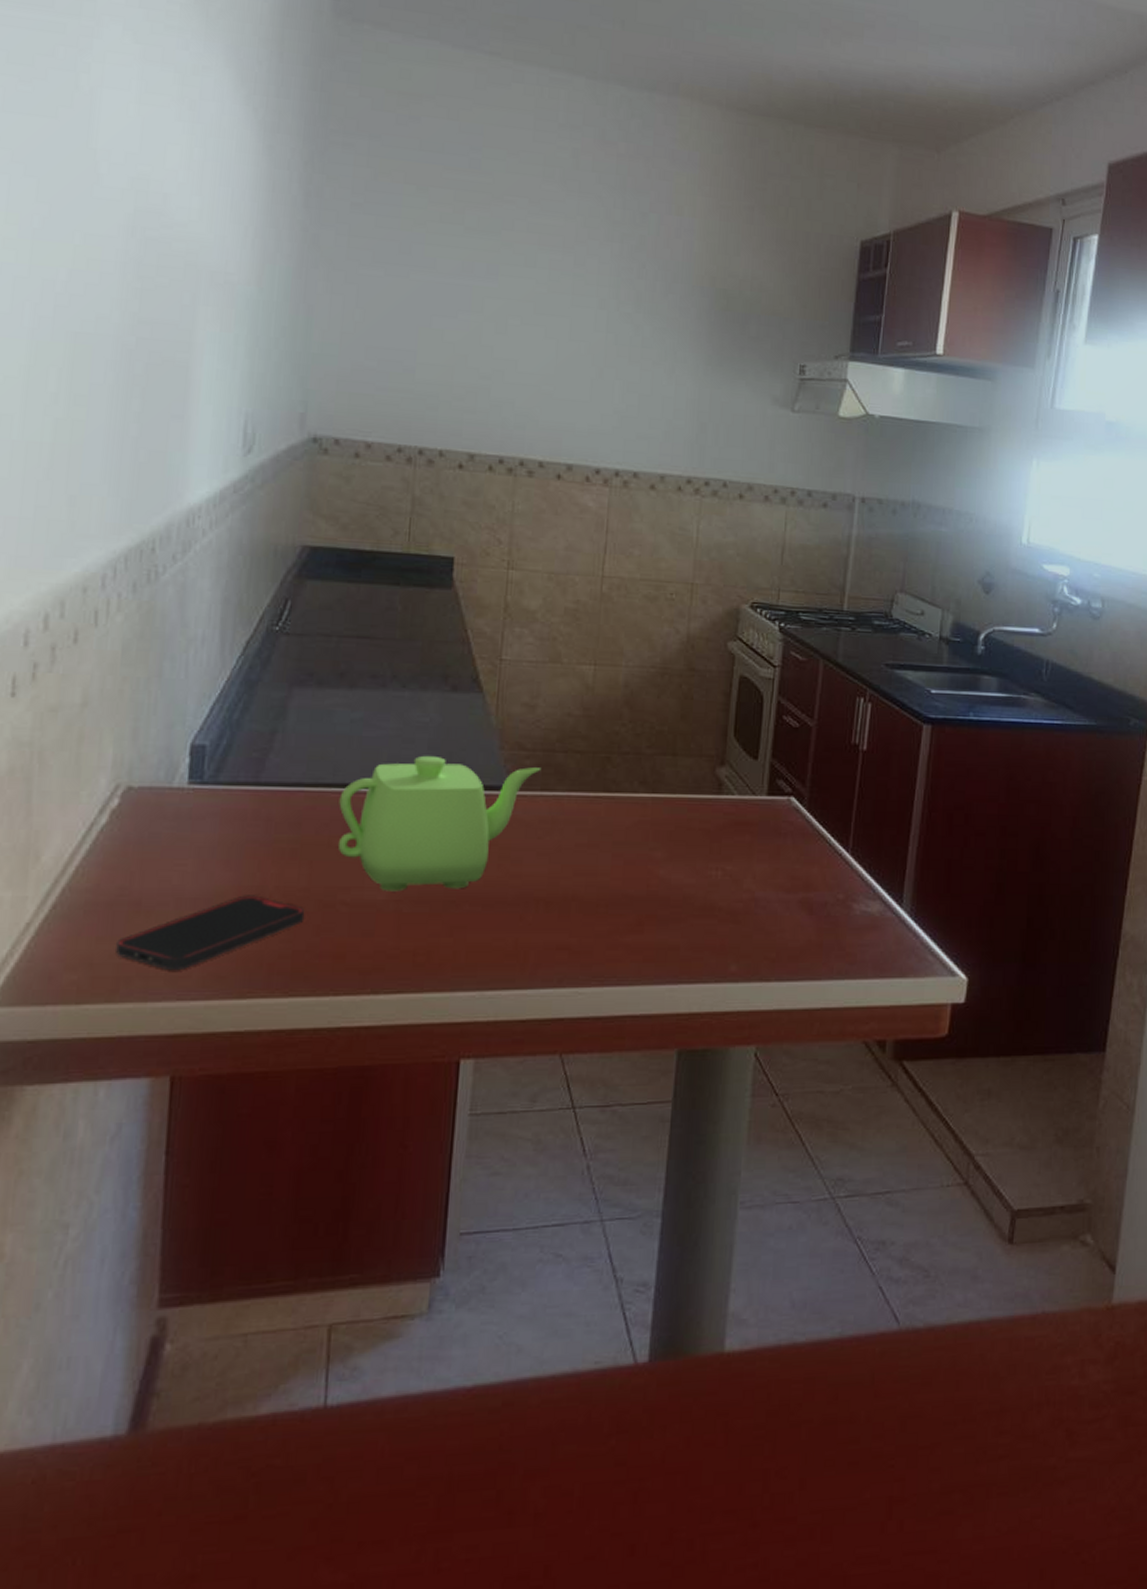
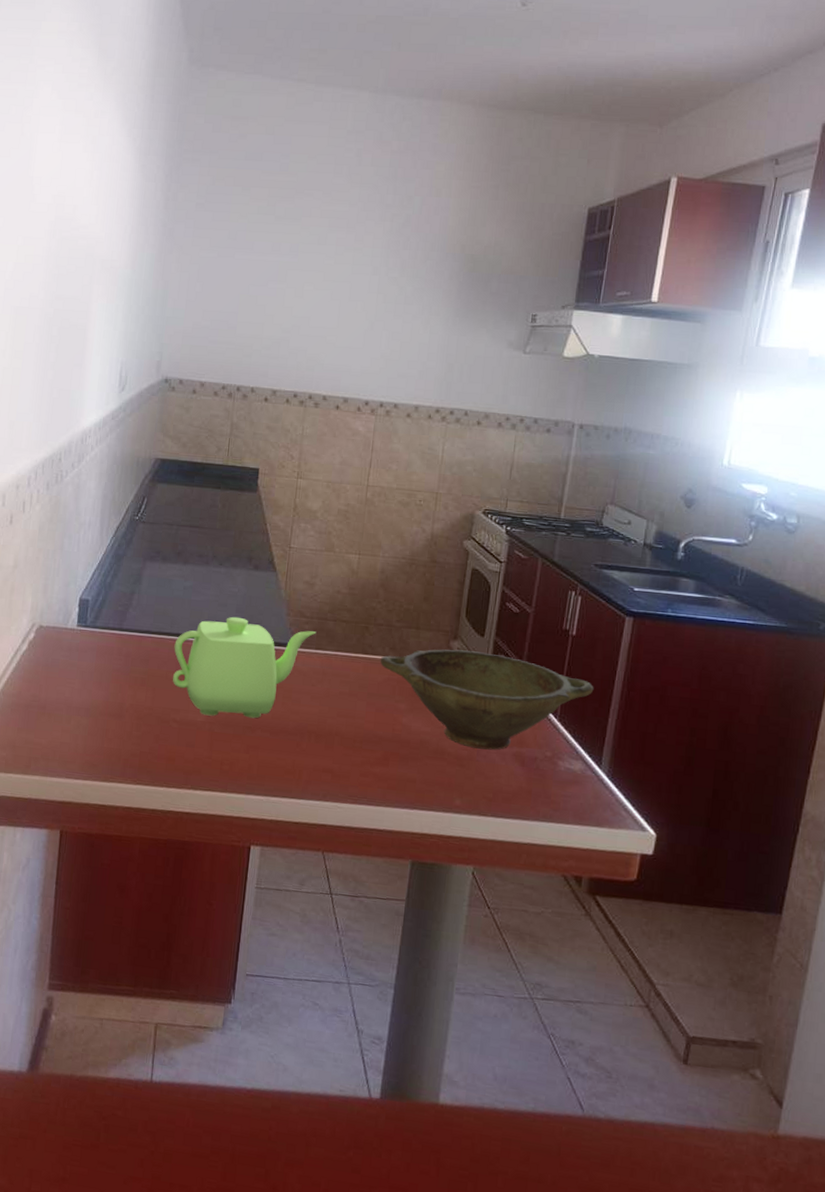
smartphone: present [116,895,305,971] -> none [29,708,149,757]
bowl: none [627,778,891,899] -> present [380,649,594,750]

